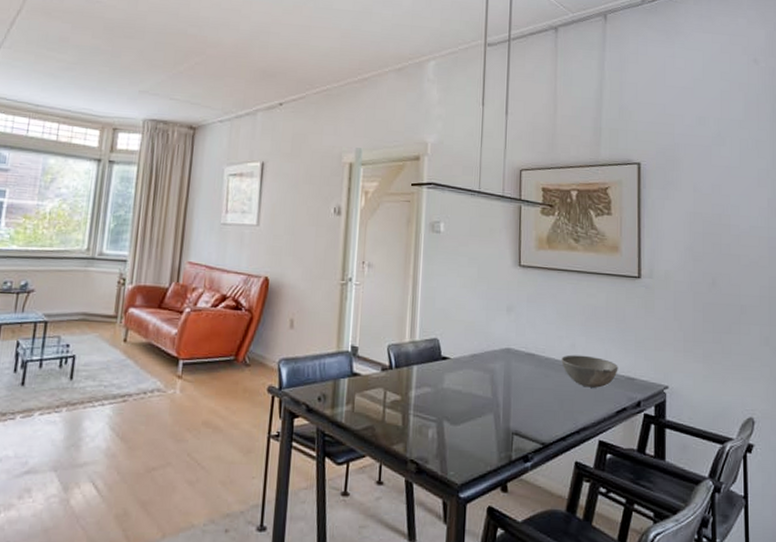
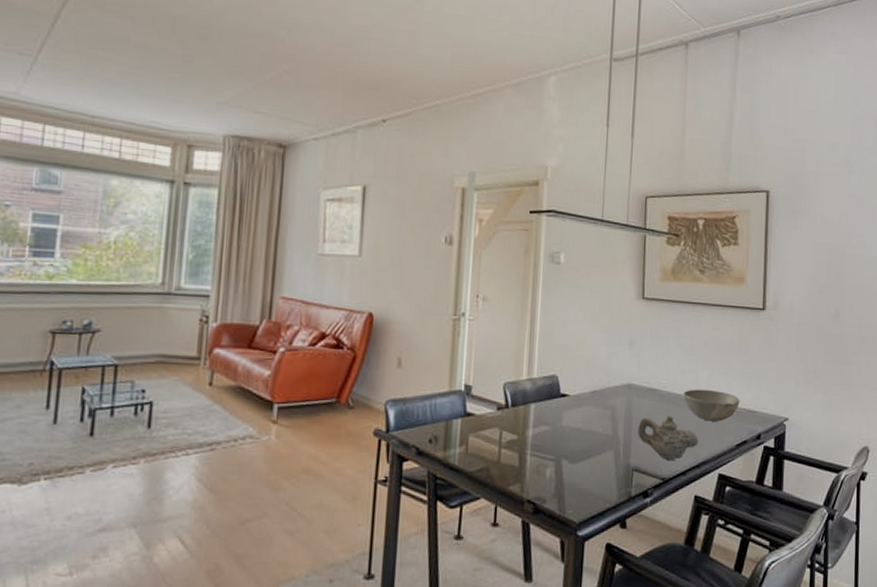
teapot: none [517,380,578,426] -> present [638,415,699,461]

